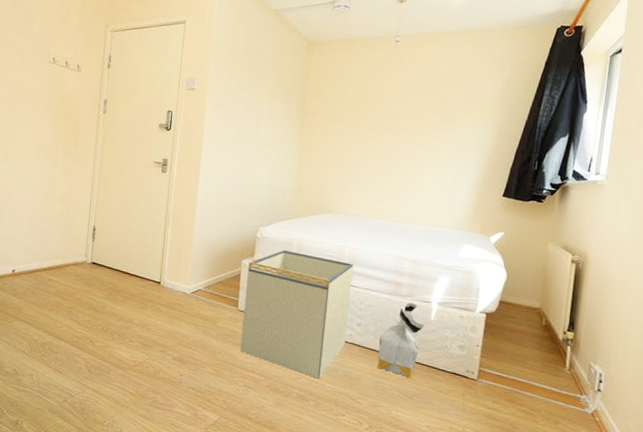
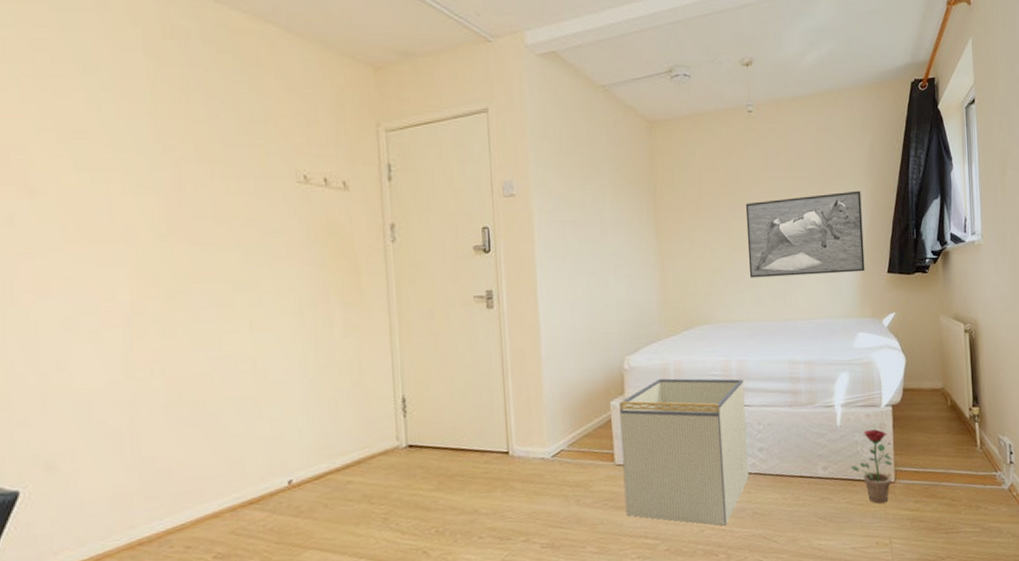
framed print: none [373,118,489,192] -> present [745,190,865,278]
bag: present [377,303,424,378] -> none [785,411,831,499]
decorative plant: none [438,329,478,396] -> present [851,429,892,504]

